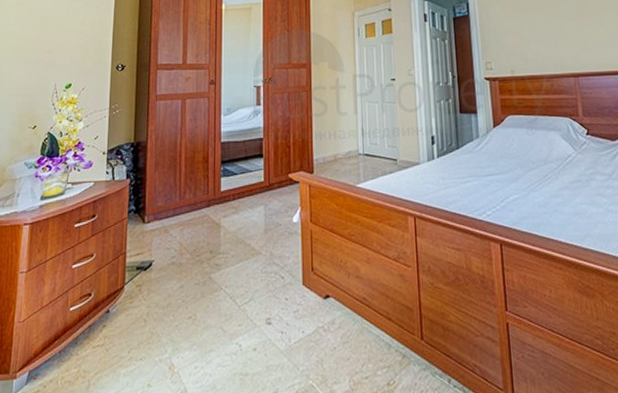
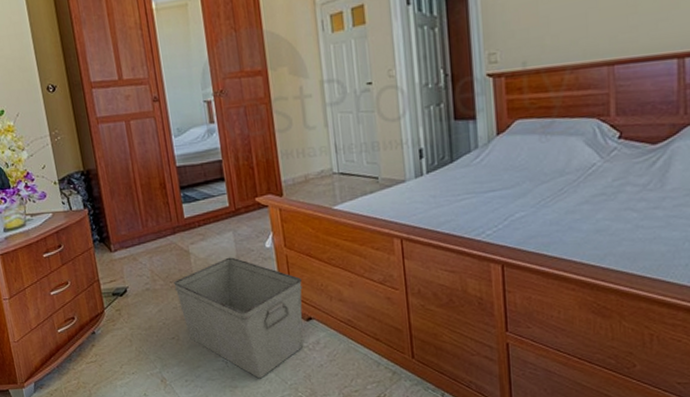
storage bin: none [200,231,323,365] -> present [173,257,304,379]

